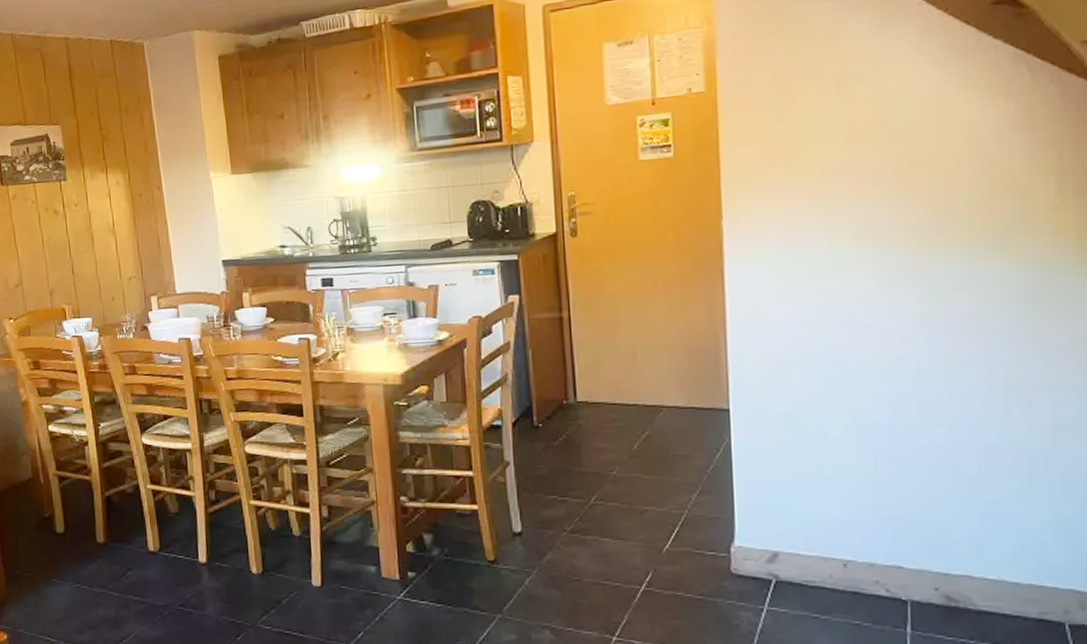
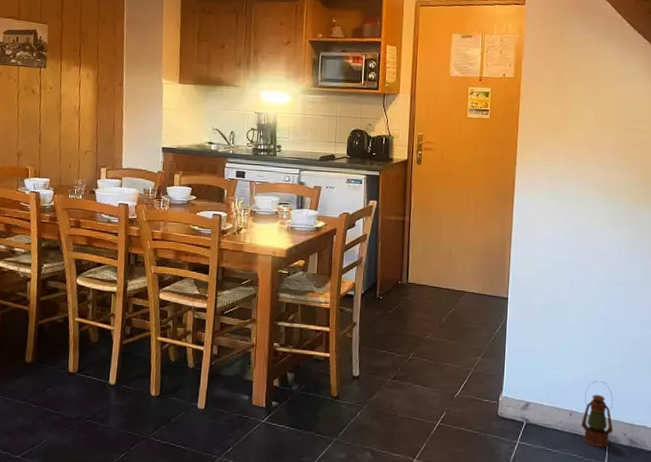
lantern: none [864,514,917,609] -> present [581,380,613,448]

